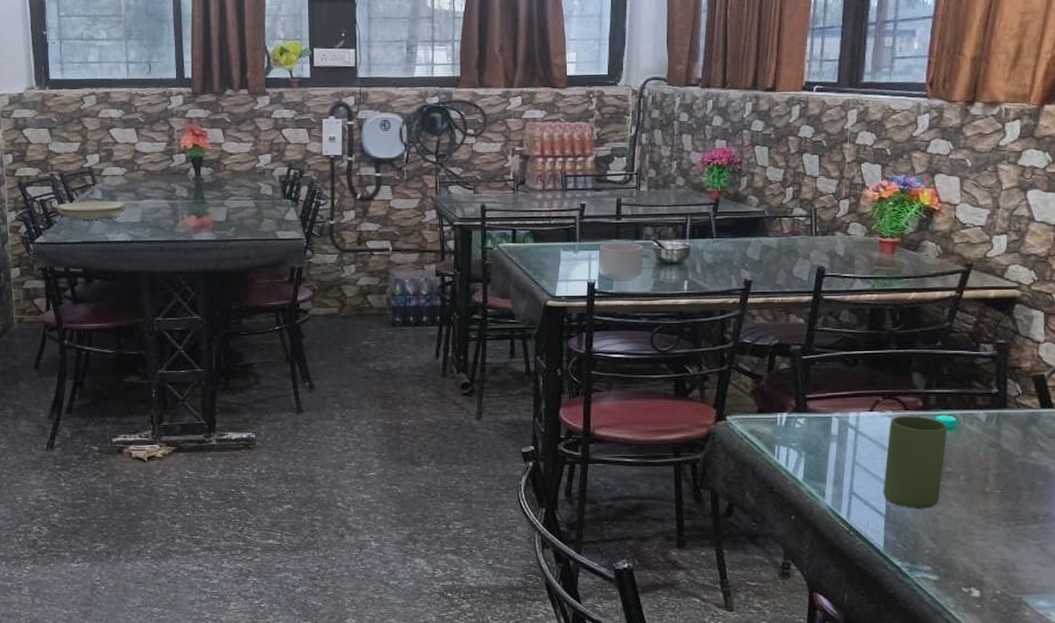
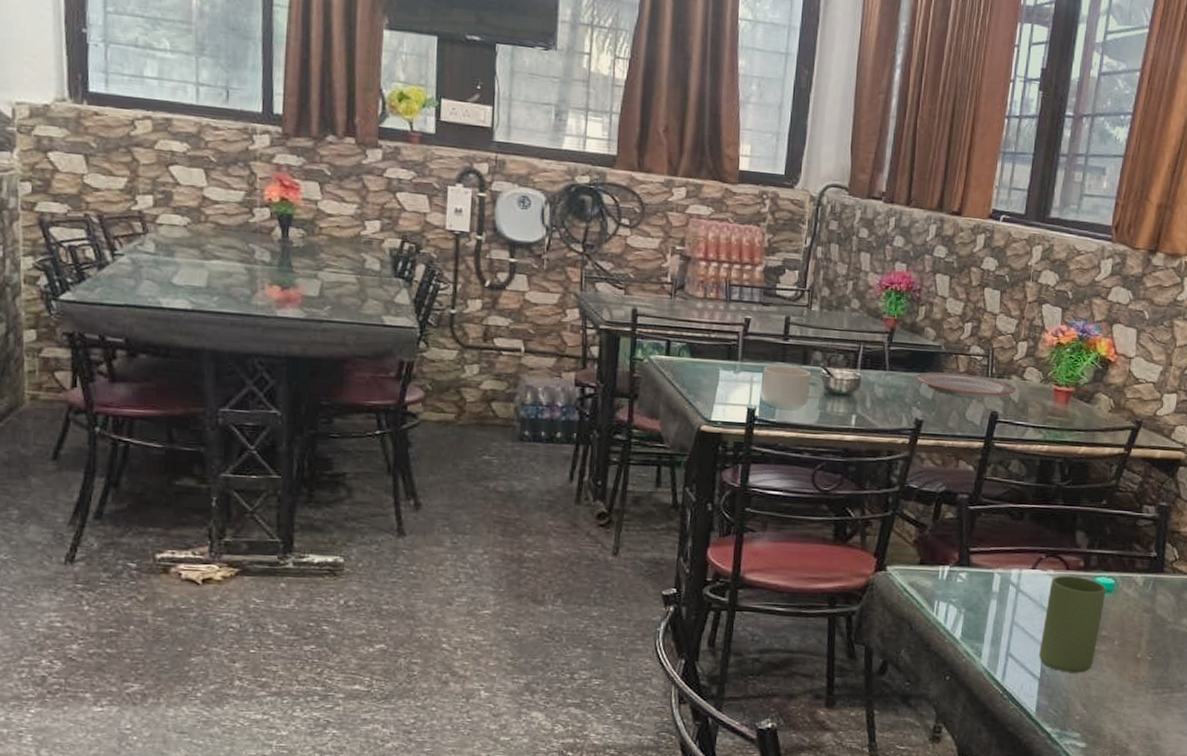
plate: present [56,201,127,220] -> none [91,253,188,280]
plate: none [742,234,841,256] -> present [915,372,1016,399]

